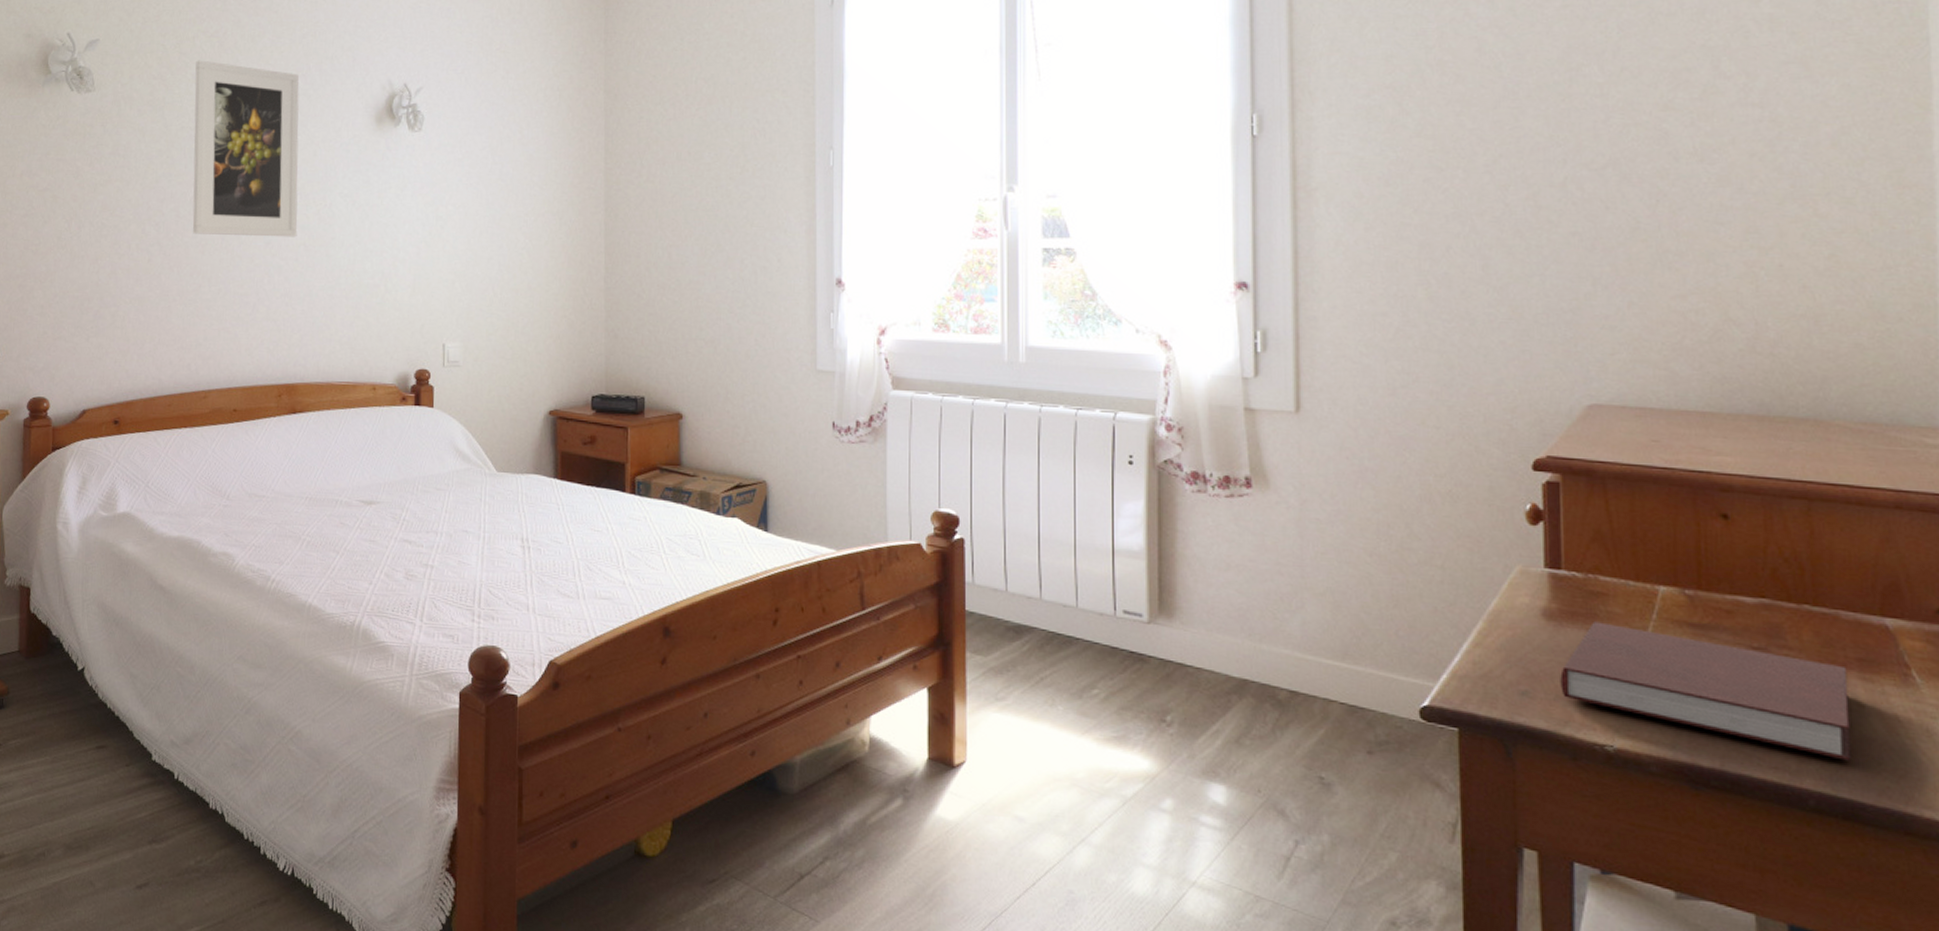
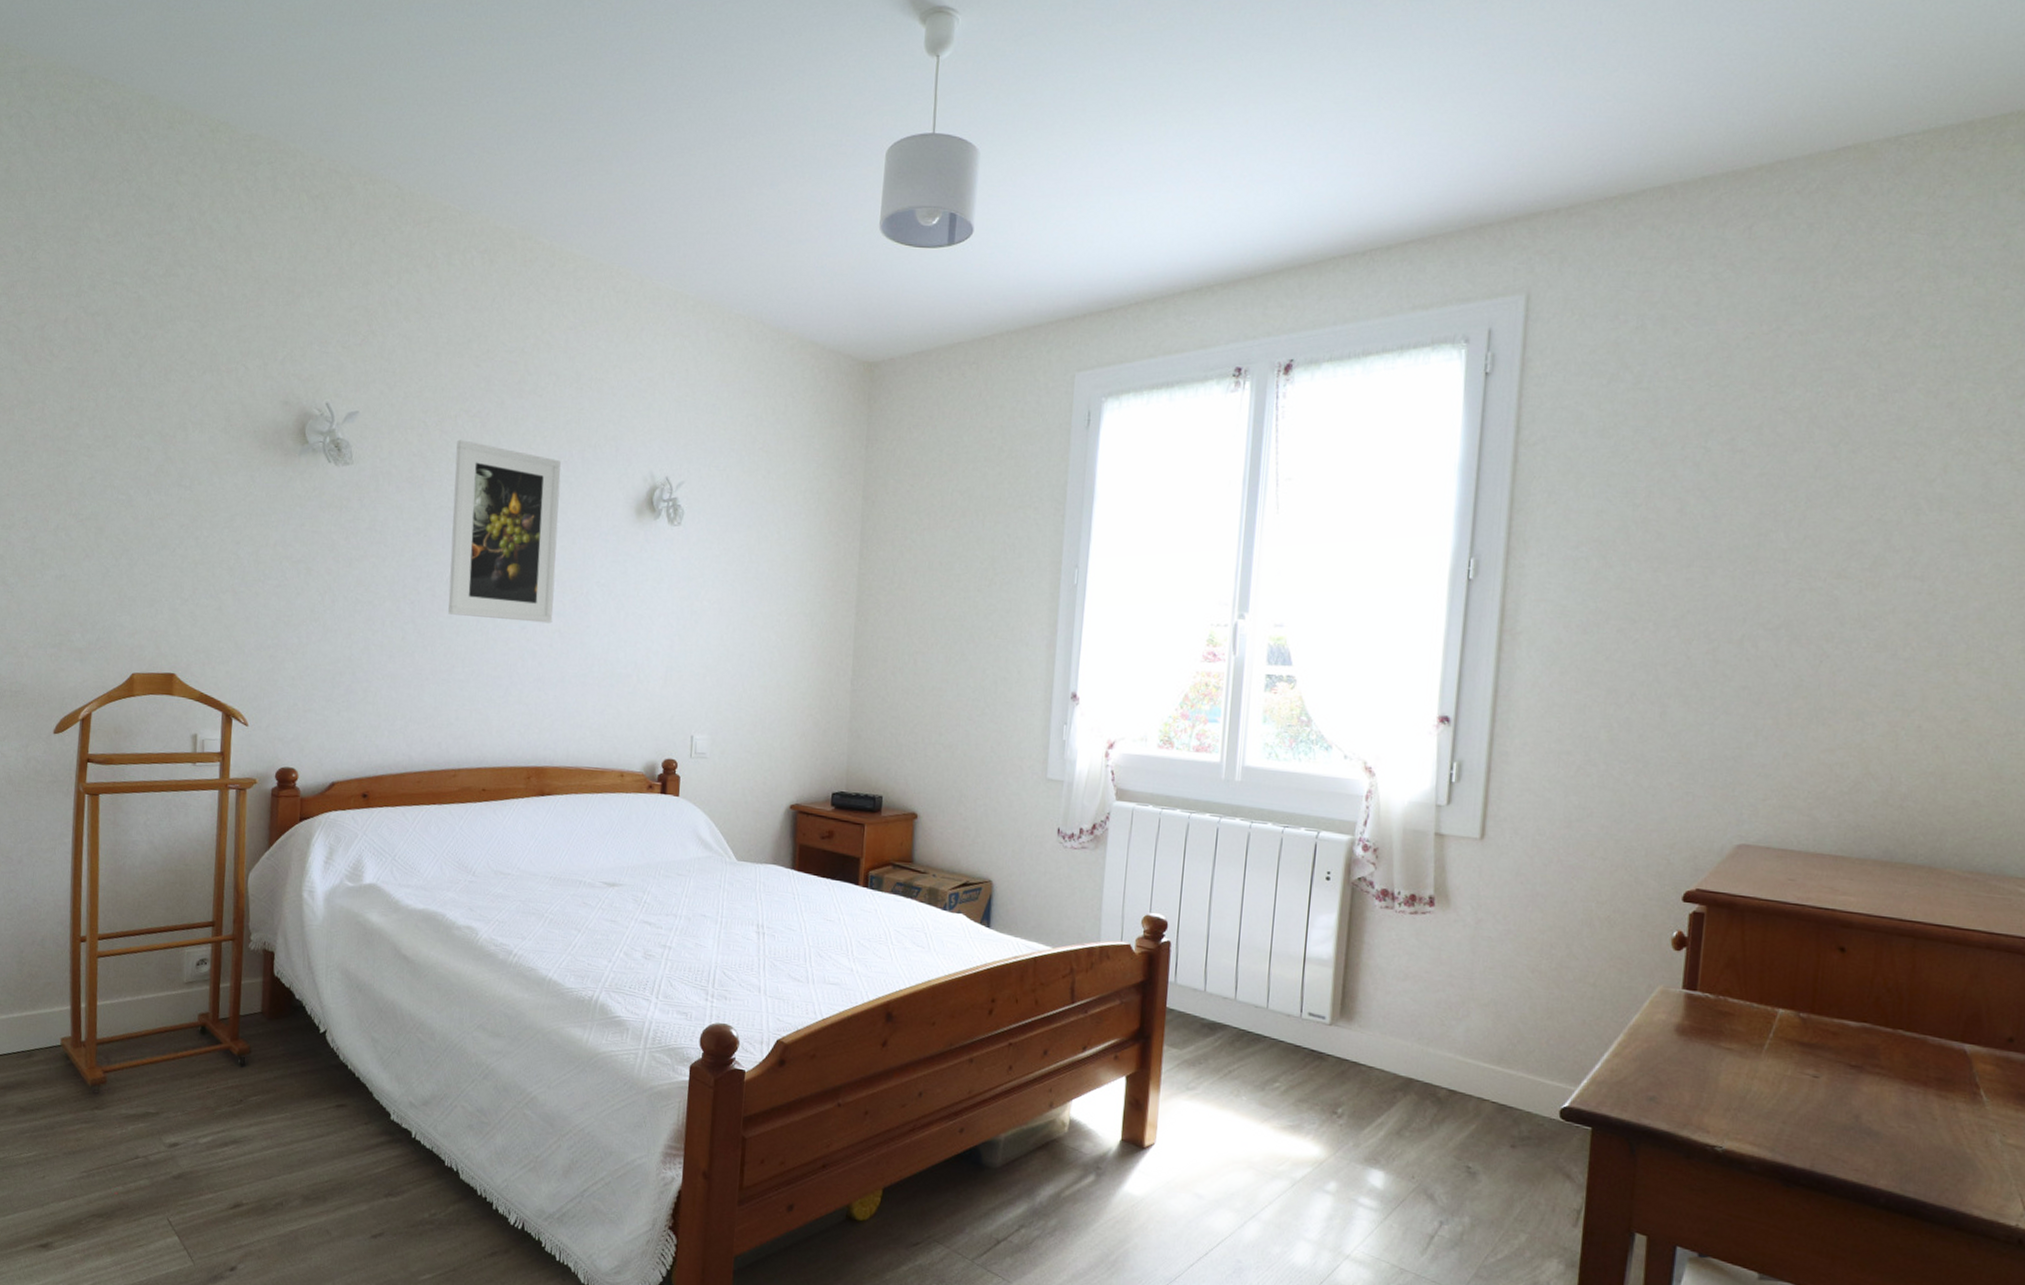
notebook: present [1560,621,1852,761] -> none [1683,1038,1927,1166]

